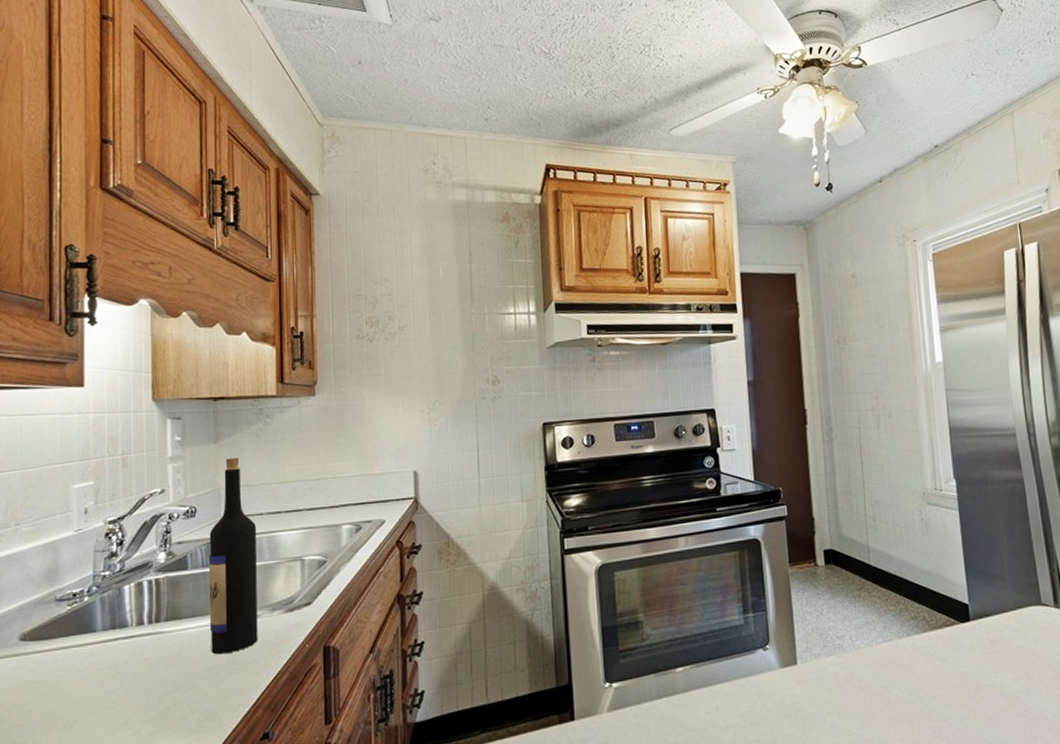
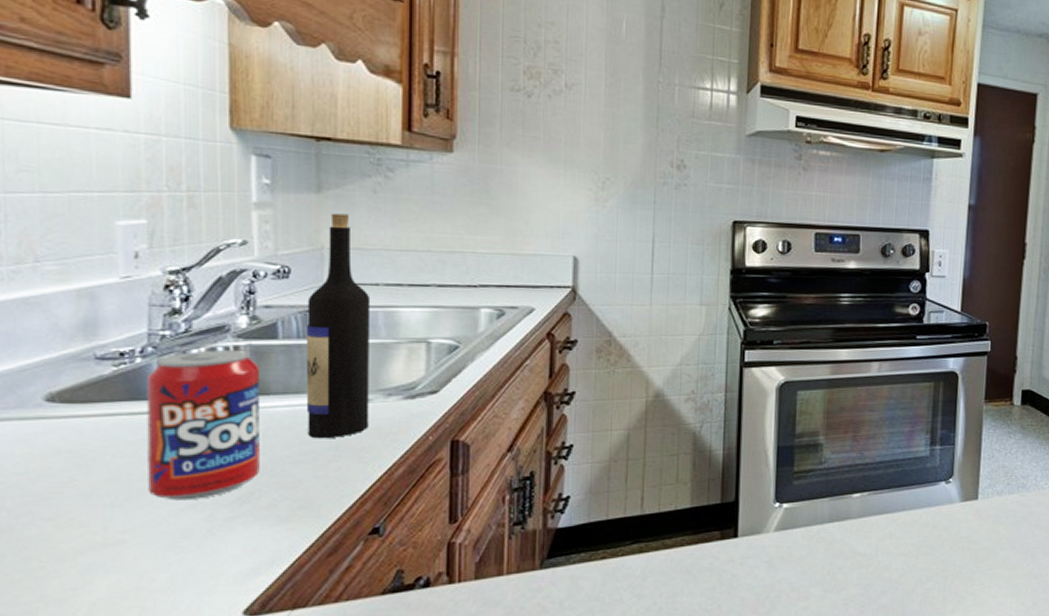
soda can: none [91,582,175,720] -> present [146,349,260,500]

